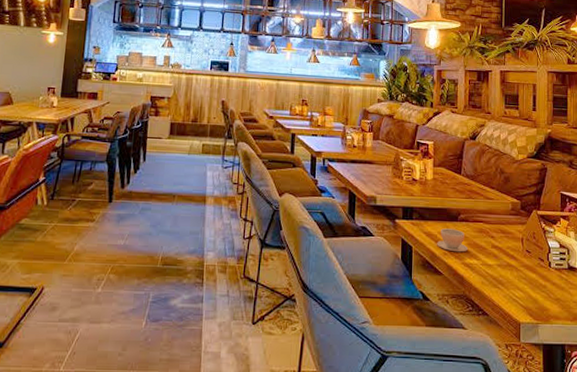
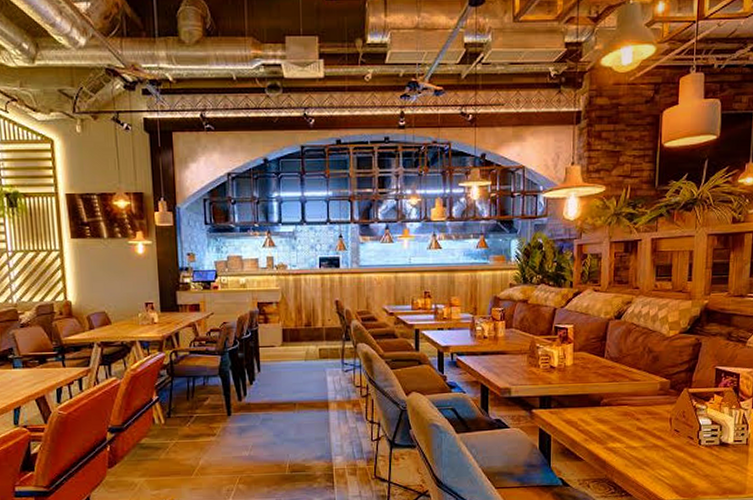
teacup: present [437,228,468,252] -> none [577,414,611,437]

